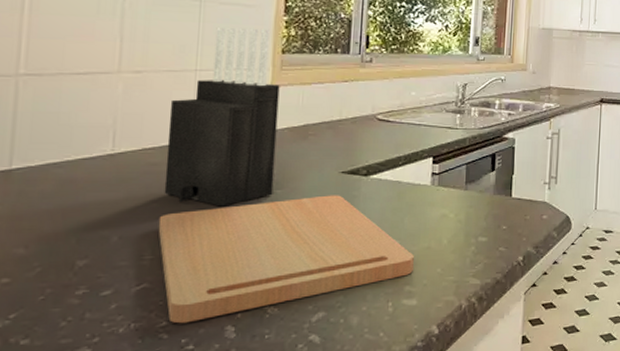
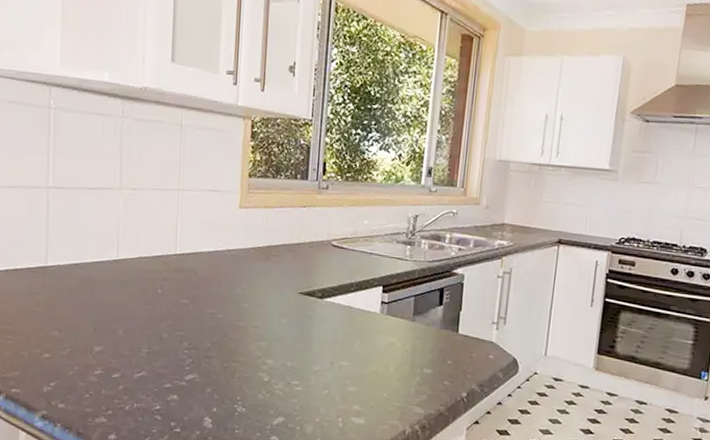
cutting board: present [158,195,414,324] -> none [152,313,363,410]
knife block: present [164,26,280,207] -> none [156,150,247,314]

